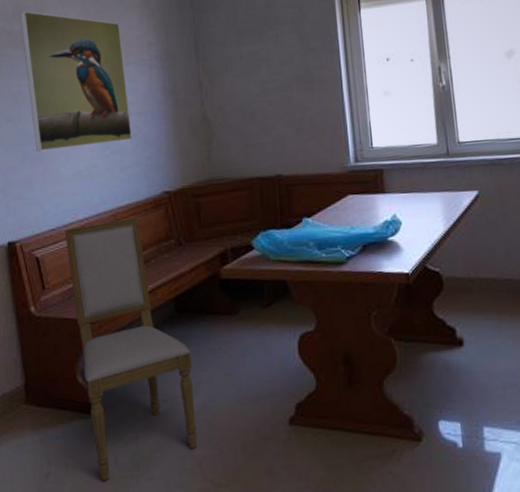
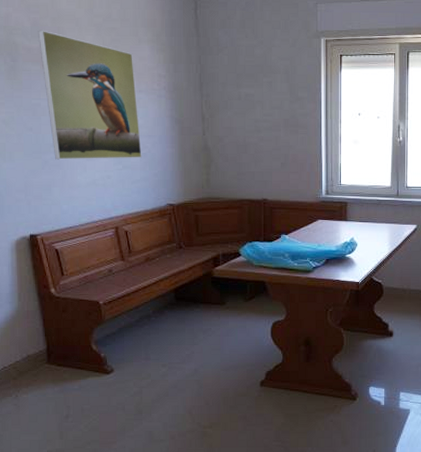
dining chair: present [64,218,198,480] -> none [81,223,189,421]

